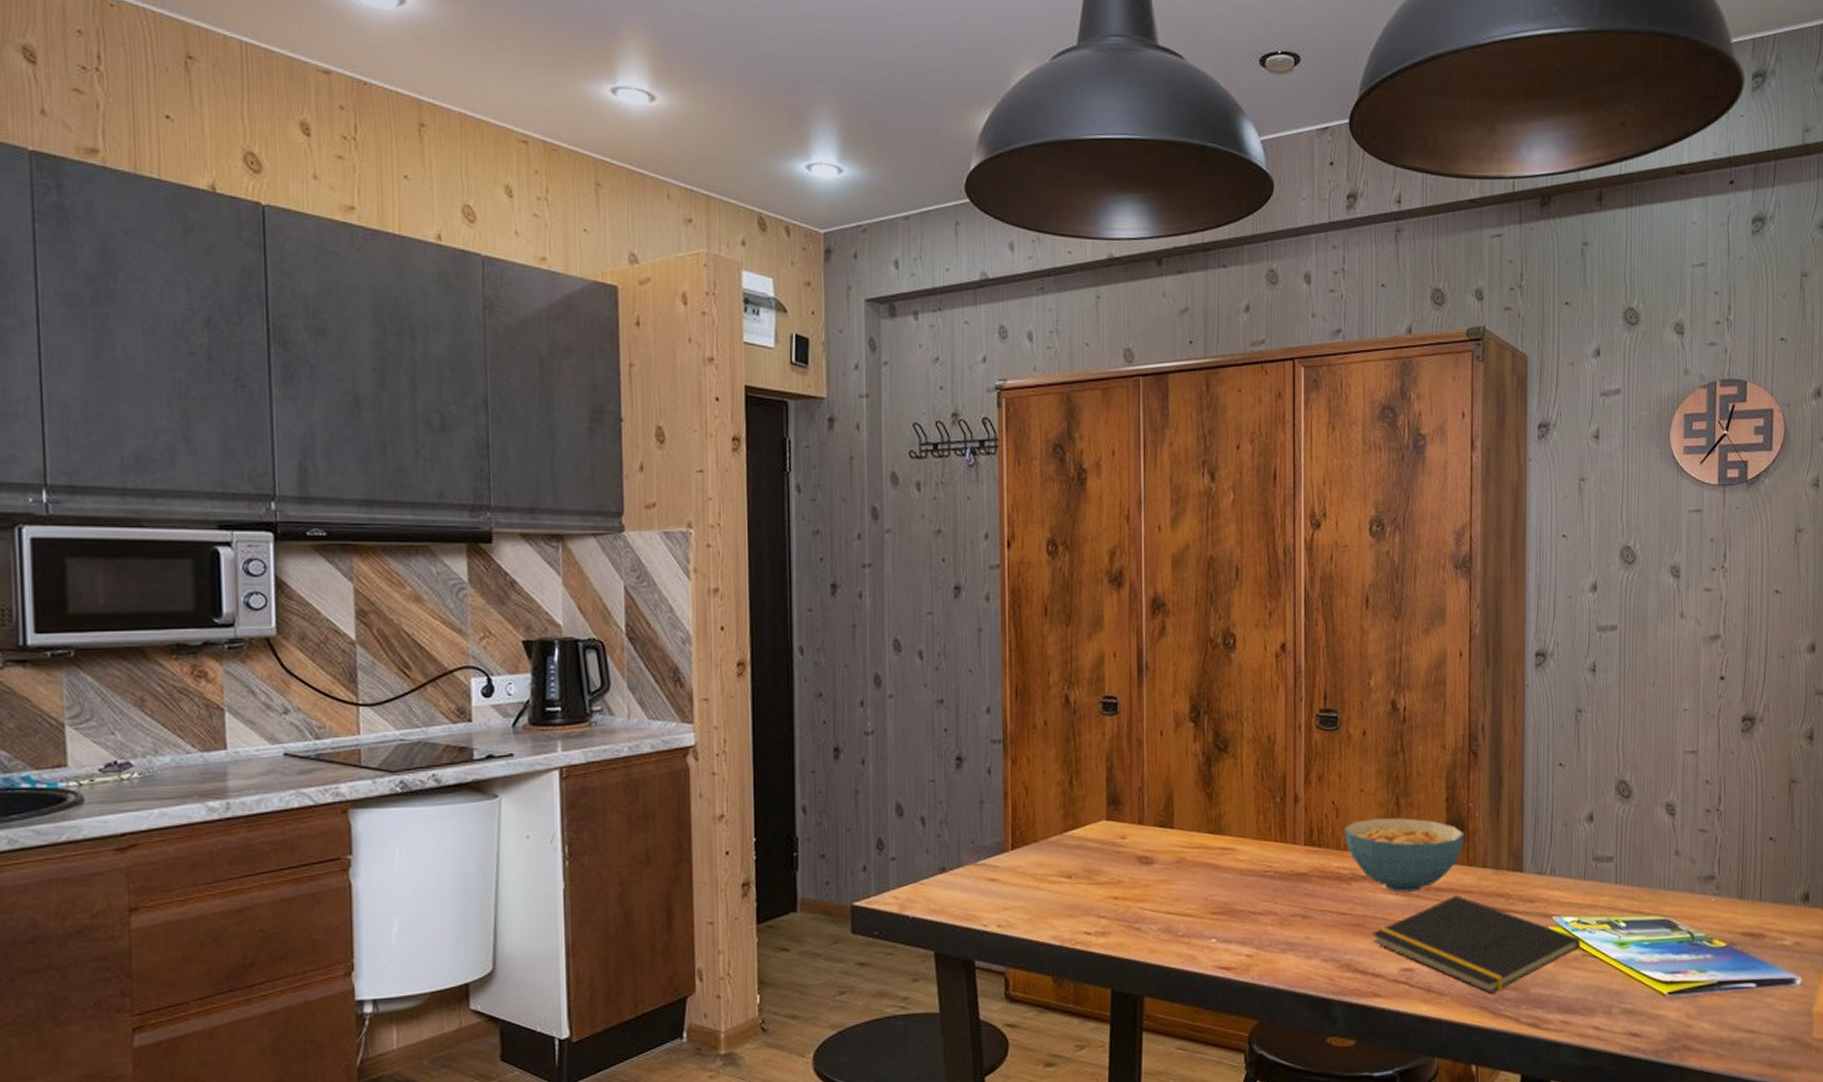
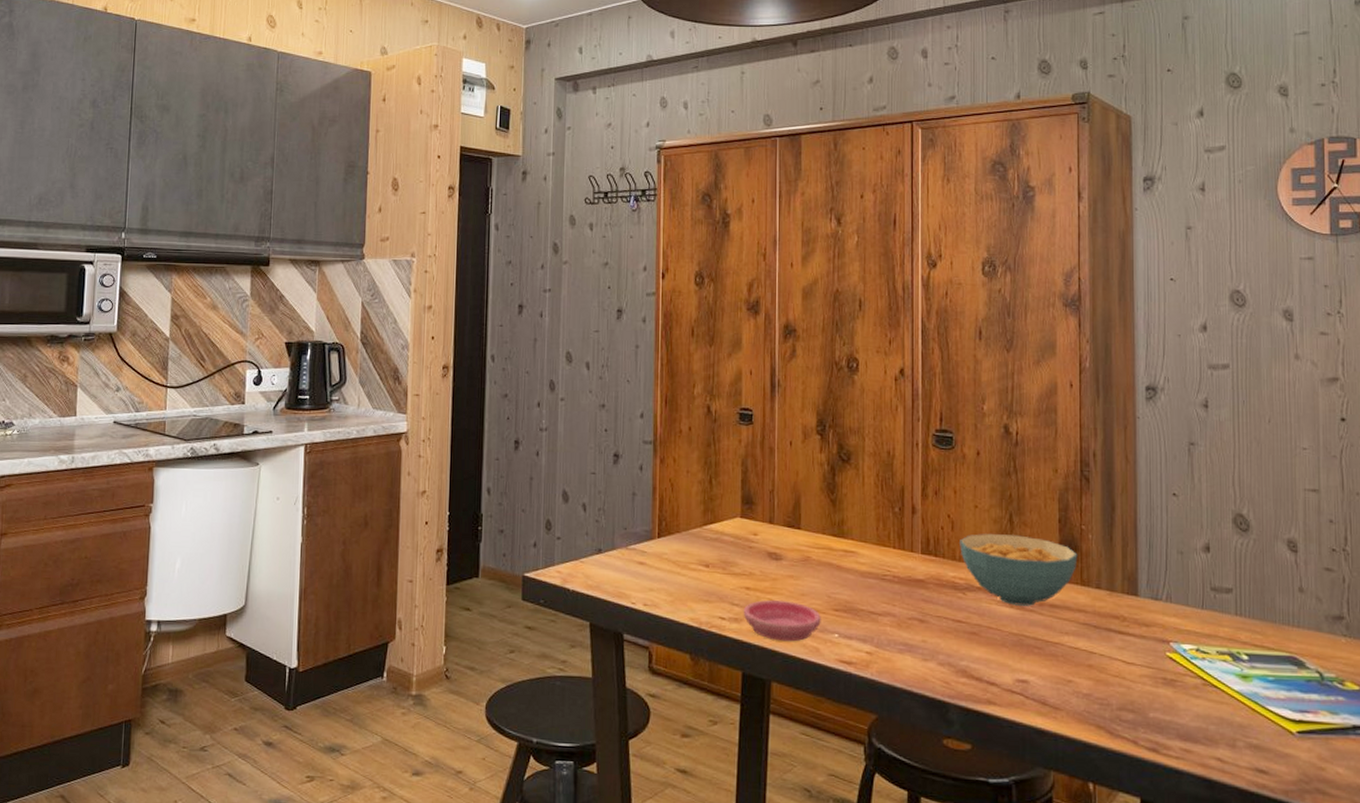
saucer: none [1111,907,1197,953] -> present [743,599,821,642]
notepad: present [1372,895,1581,993] -> none [987,613,1201,713]

